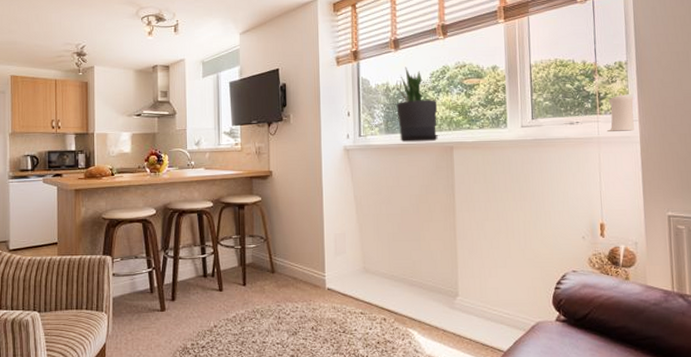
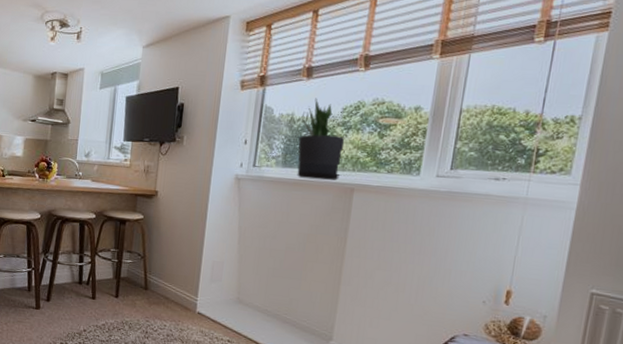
candle: present [606,93,634,133] -> none [537,152,580,196]

